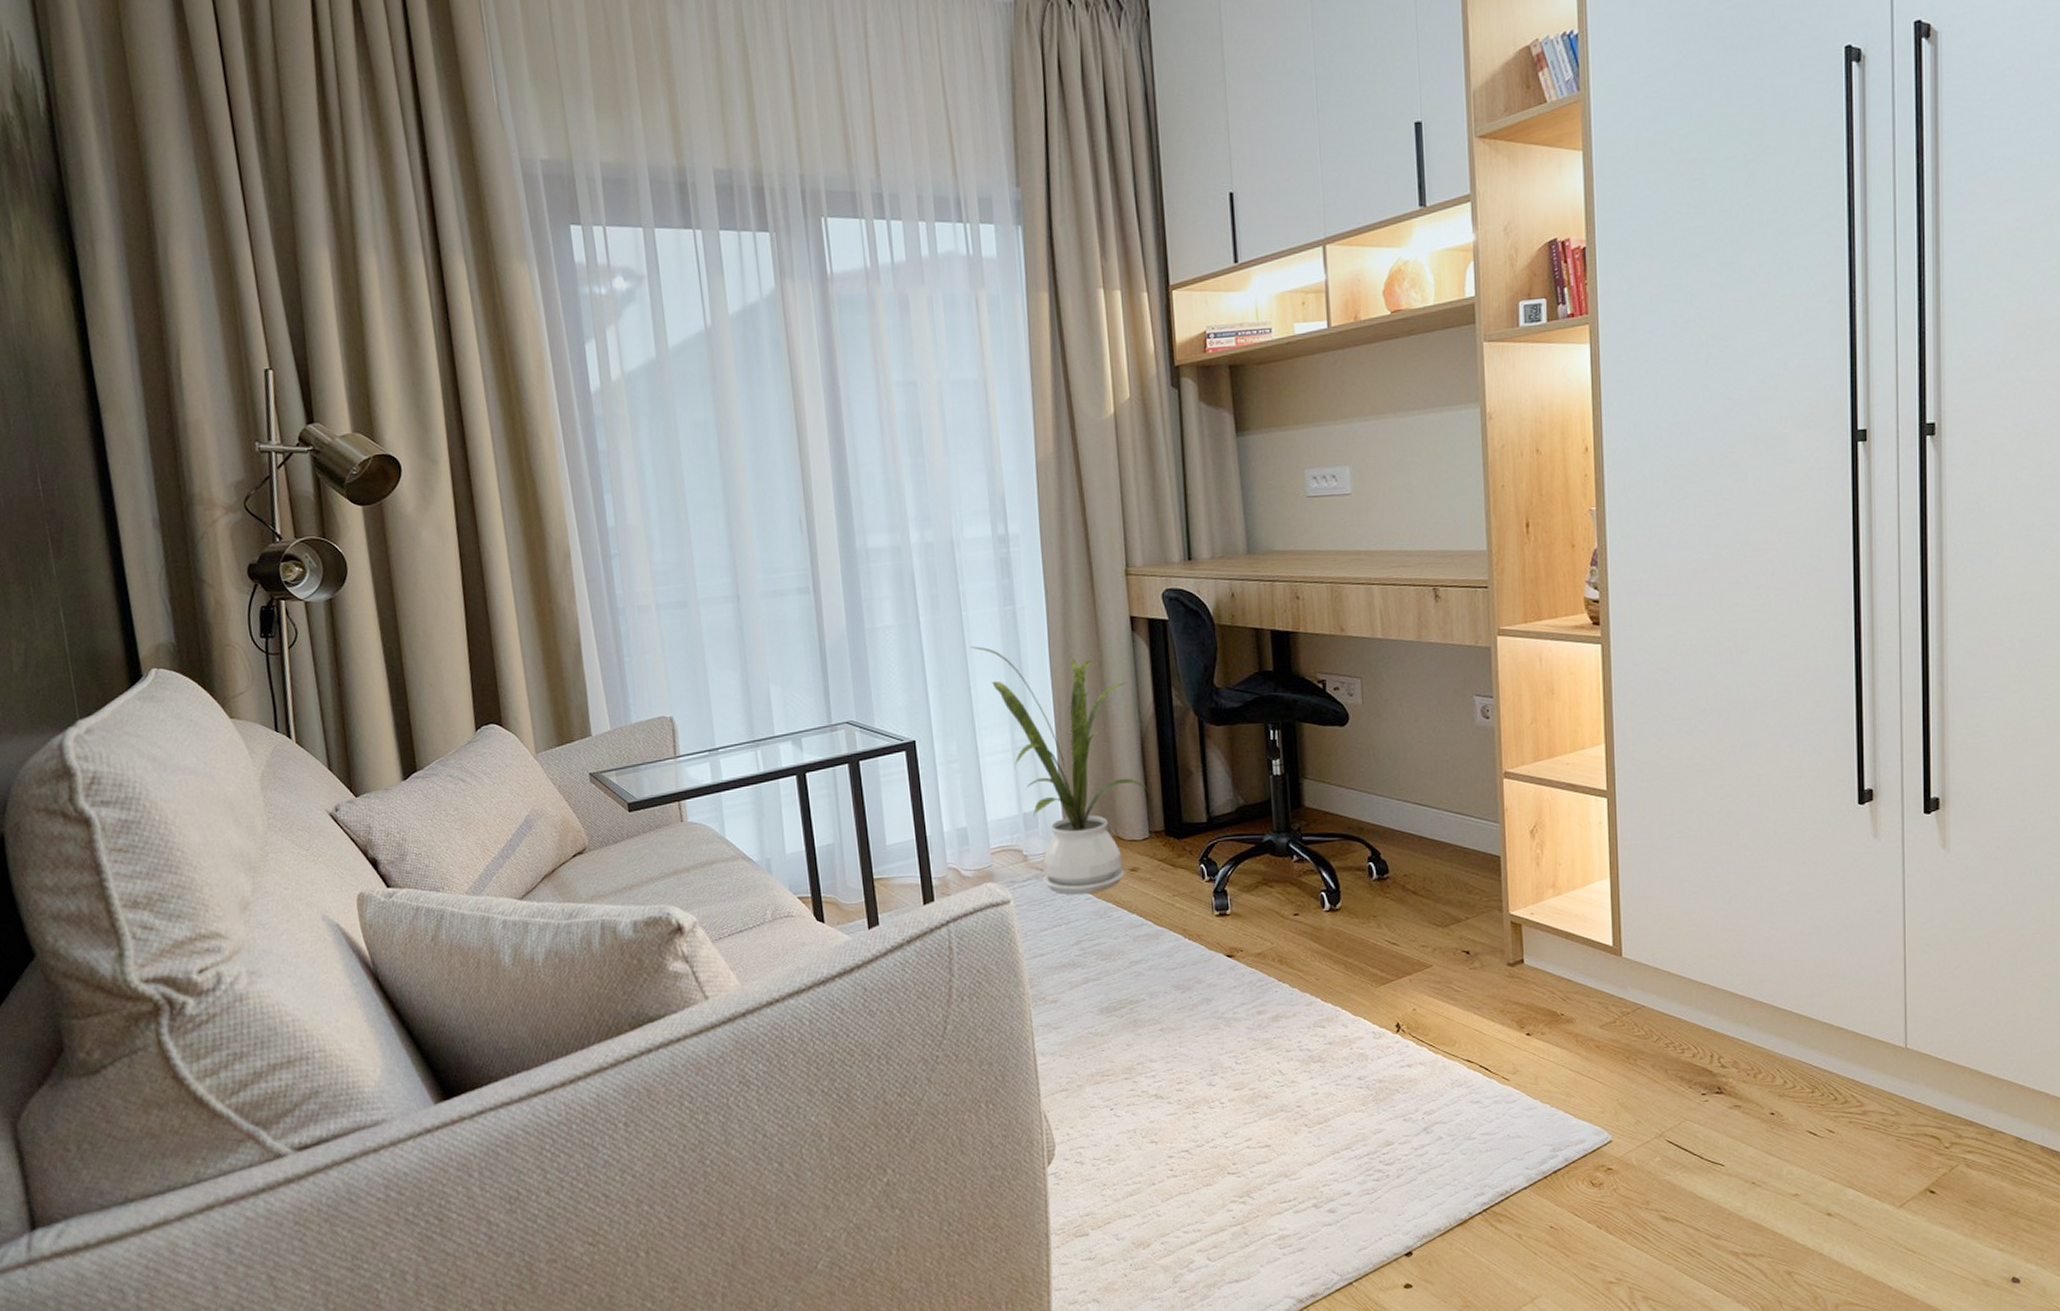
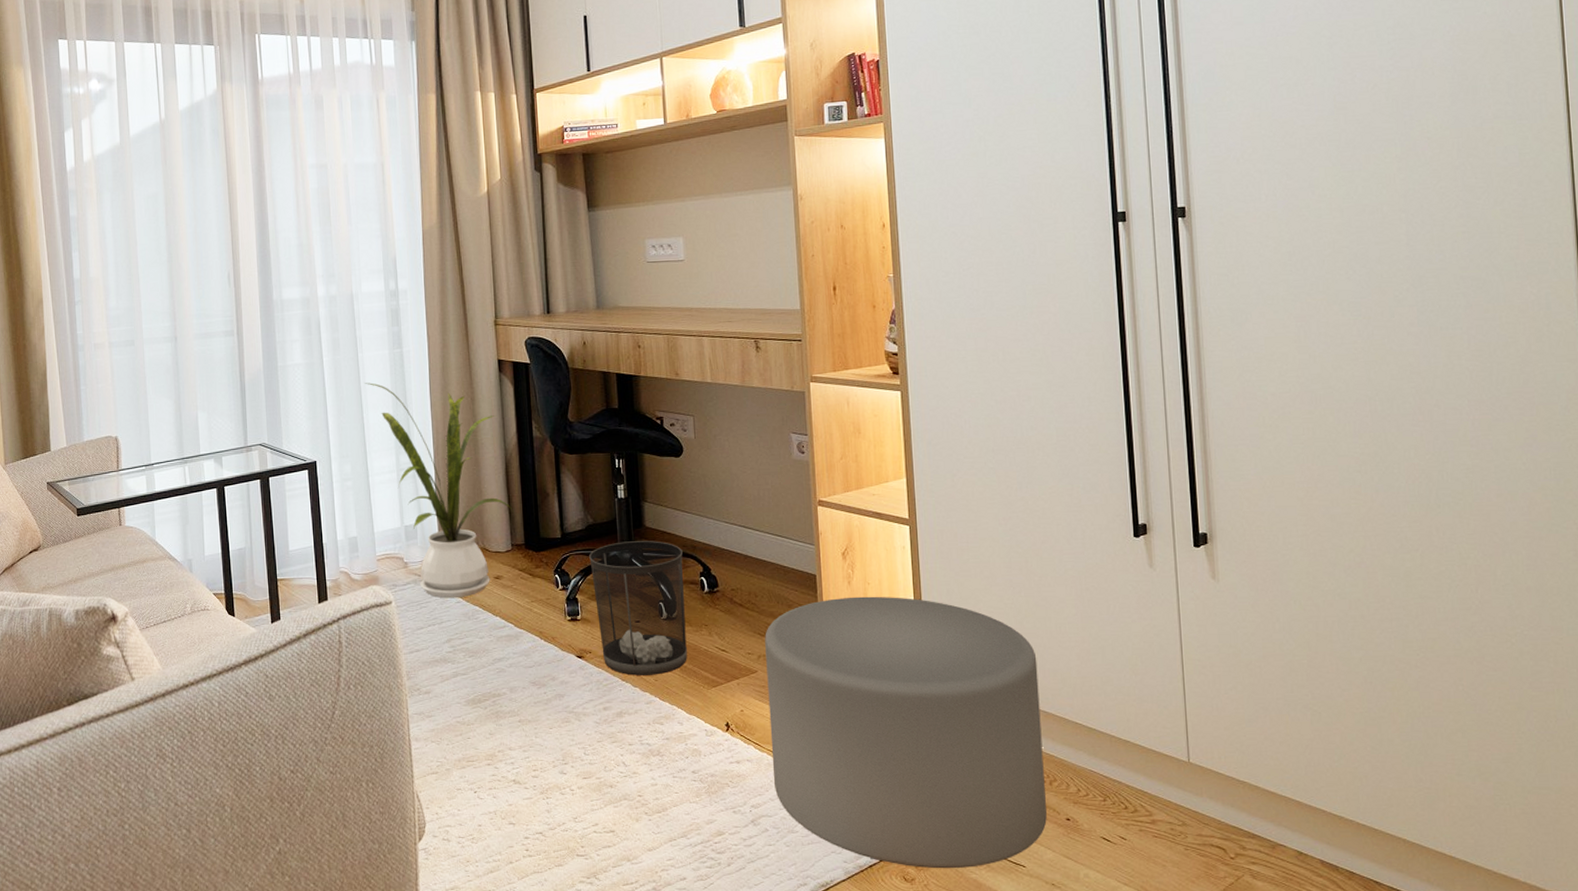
waste bin: none [1240,822,1353,975] -> present [589,541,687,676]
pouf: none [1441,878,1749,1172] -> present [765,596,1047,869]

